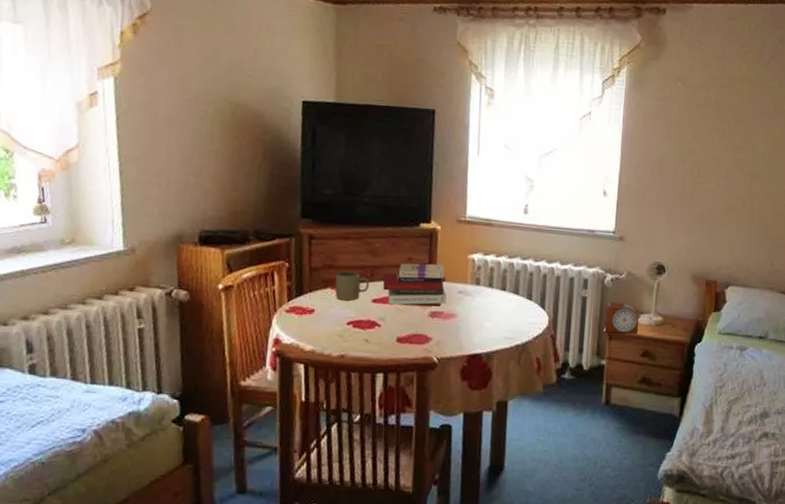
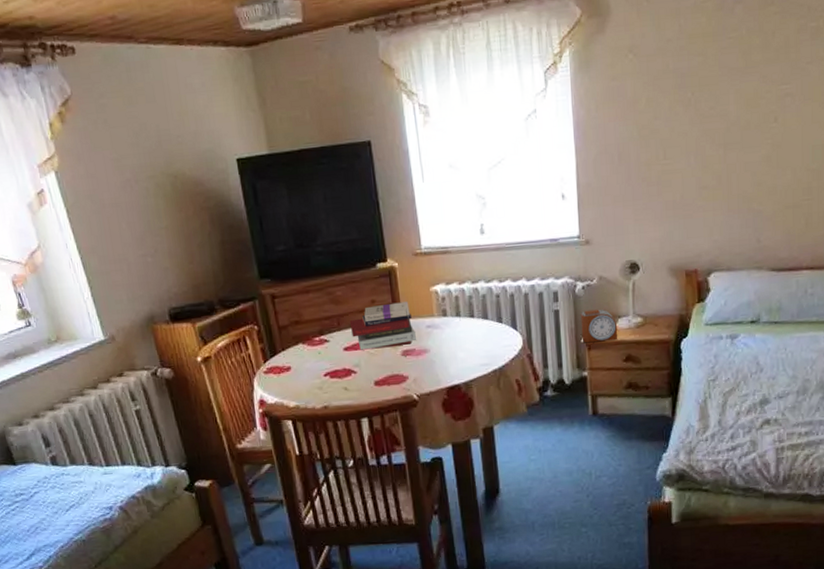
mug: present [334,270,370,301] -> none [304,322,339,354]

